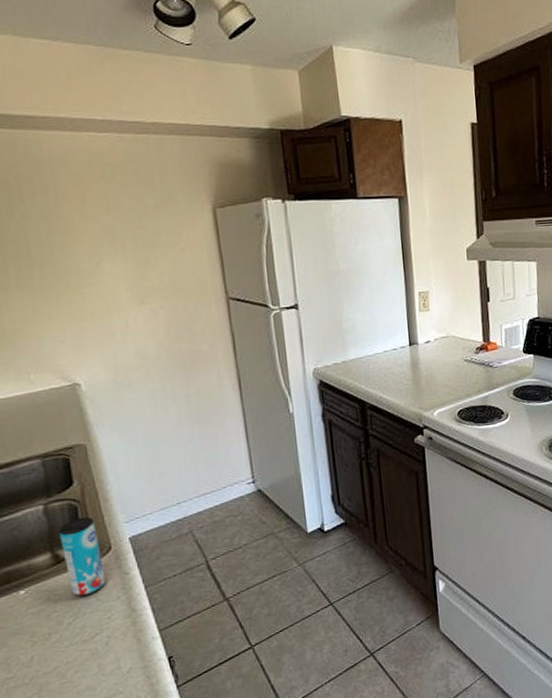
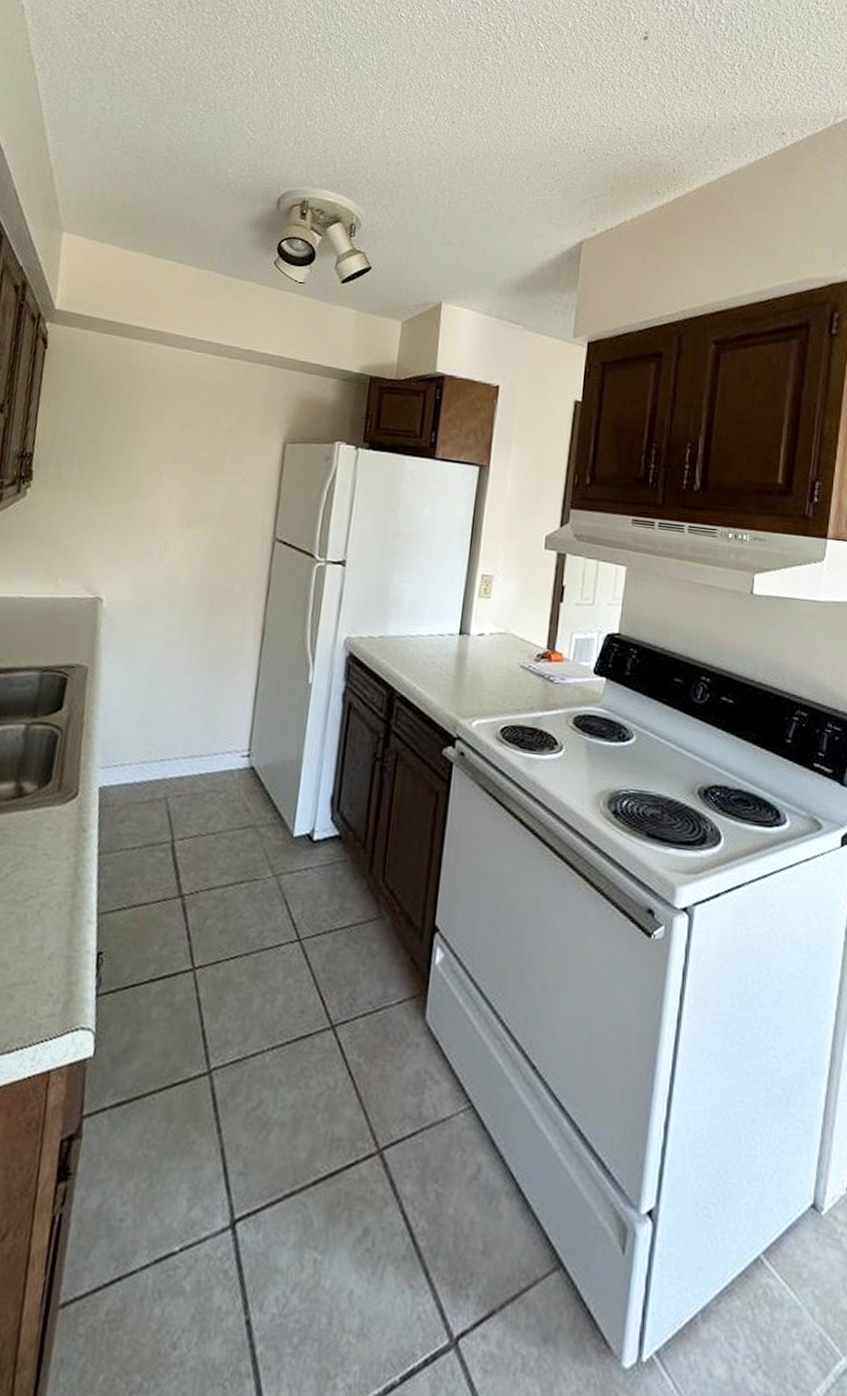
beverage can: present [59,516,106,597] -> none [22,749,71,846]

